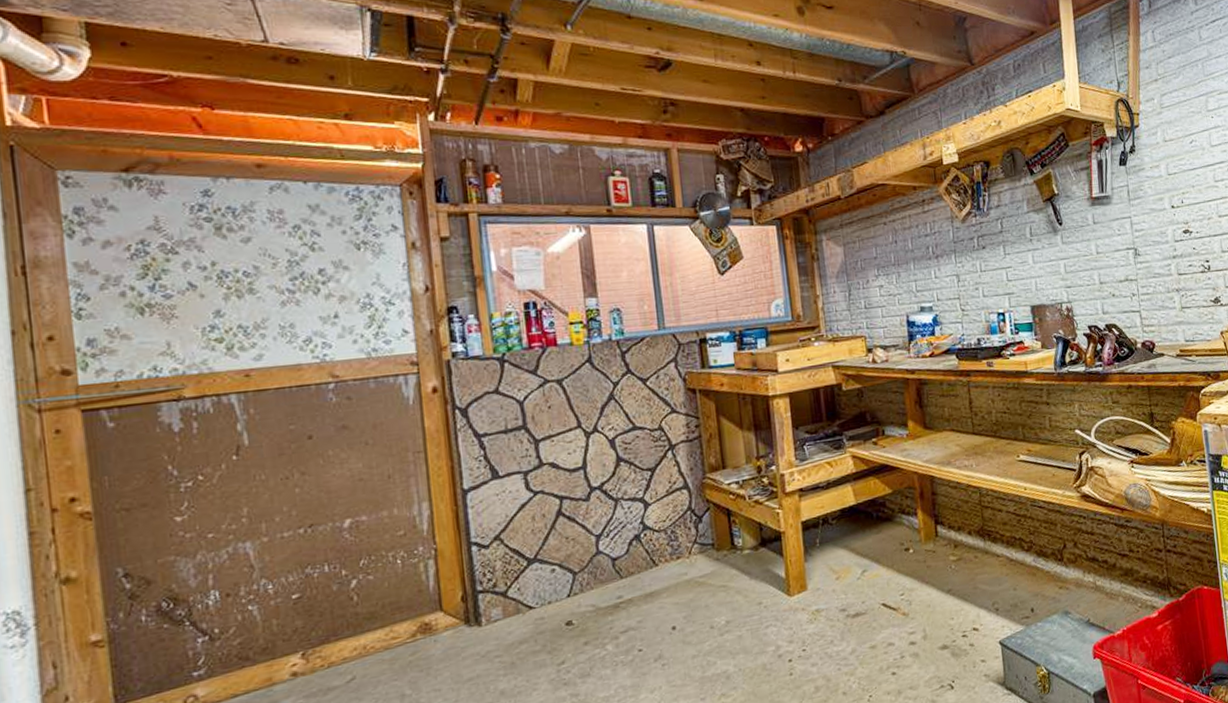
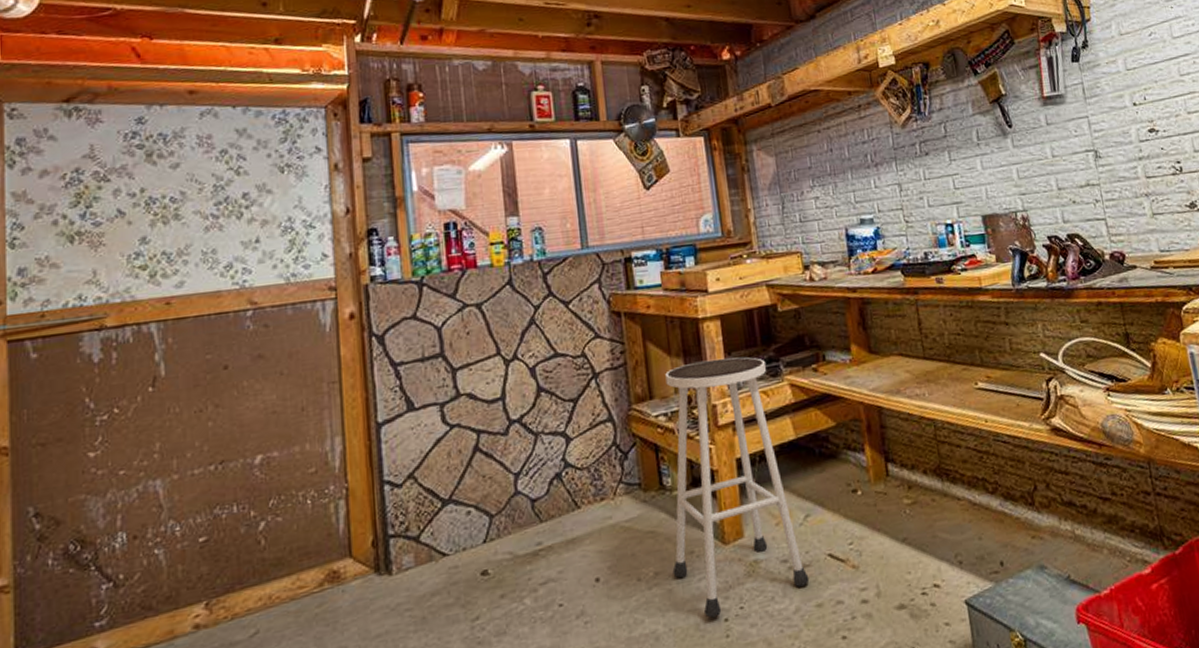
stool: none [737,431,865,659] -> present [665,357,810,618]

